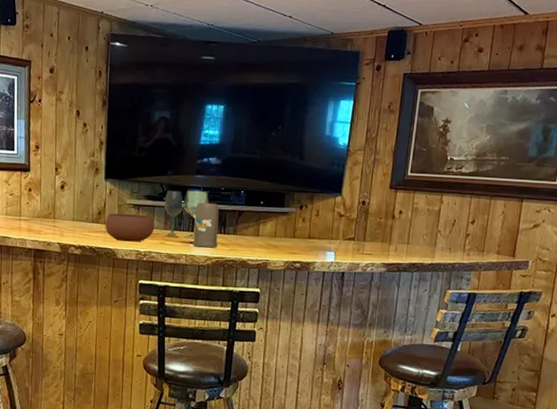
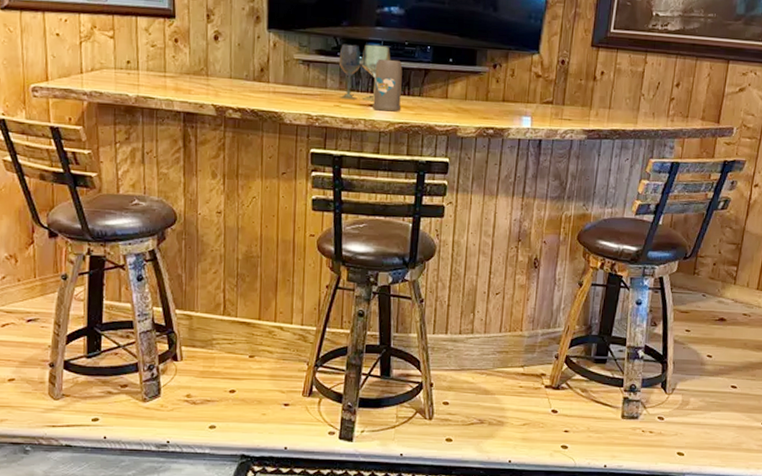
bowl: present [105,213,155,242] -> none [269,70,328,104]

